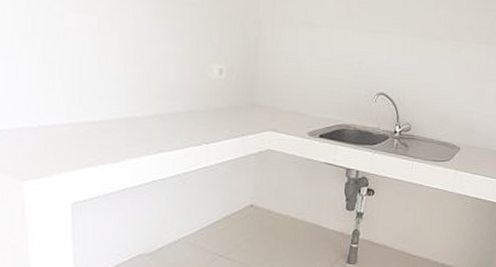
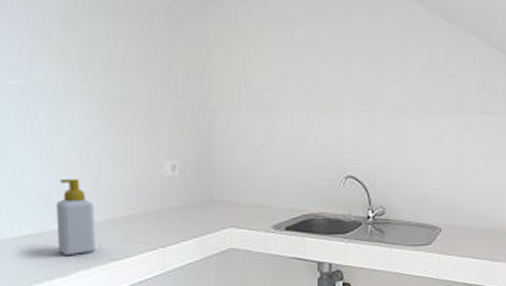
soap bottle: none [110,73,146,145] -> present [55,178,95,256]

